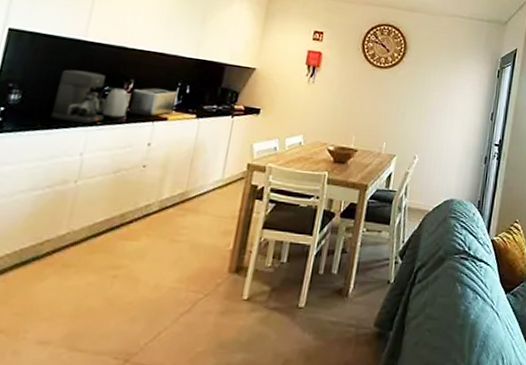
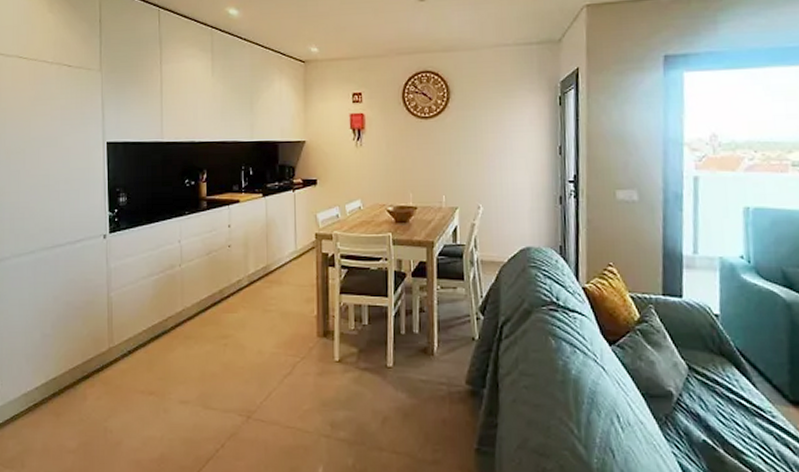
coffee maker: present [50,69,107,125] -> none [150,168,189,215]
kettle: present [97,87,130,120] -> none [181,179,207,208]
toaster: present [127,87,178,117] -> none [206,173,244,202]

